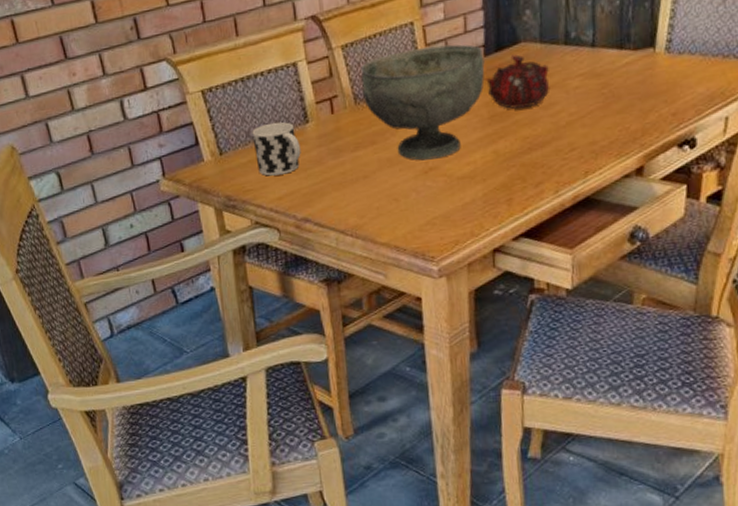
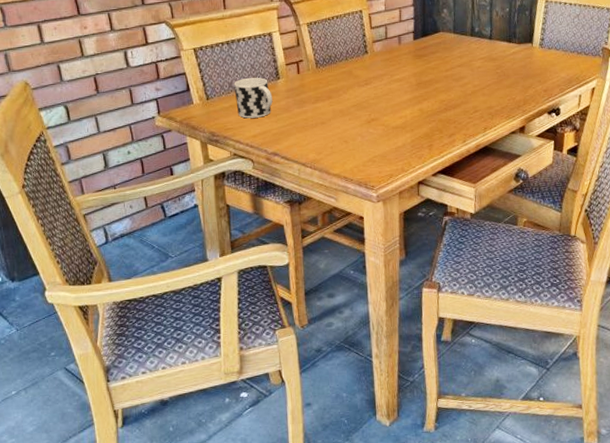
decorative bowl: present [361,44,485,161] -> none [321,29,414,113]
teapot: present [484,54,550,109] -> none [413,40,461,79]

